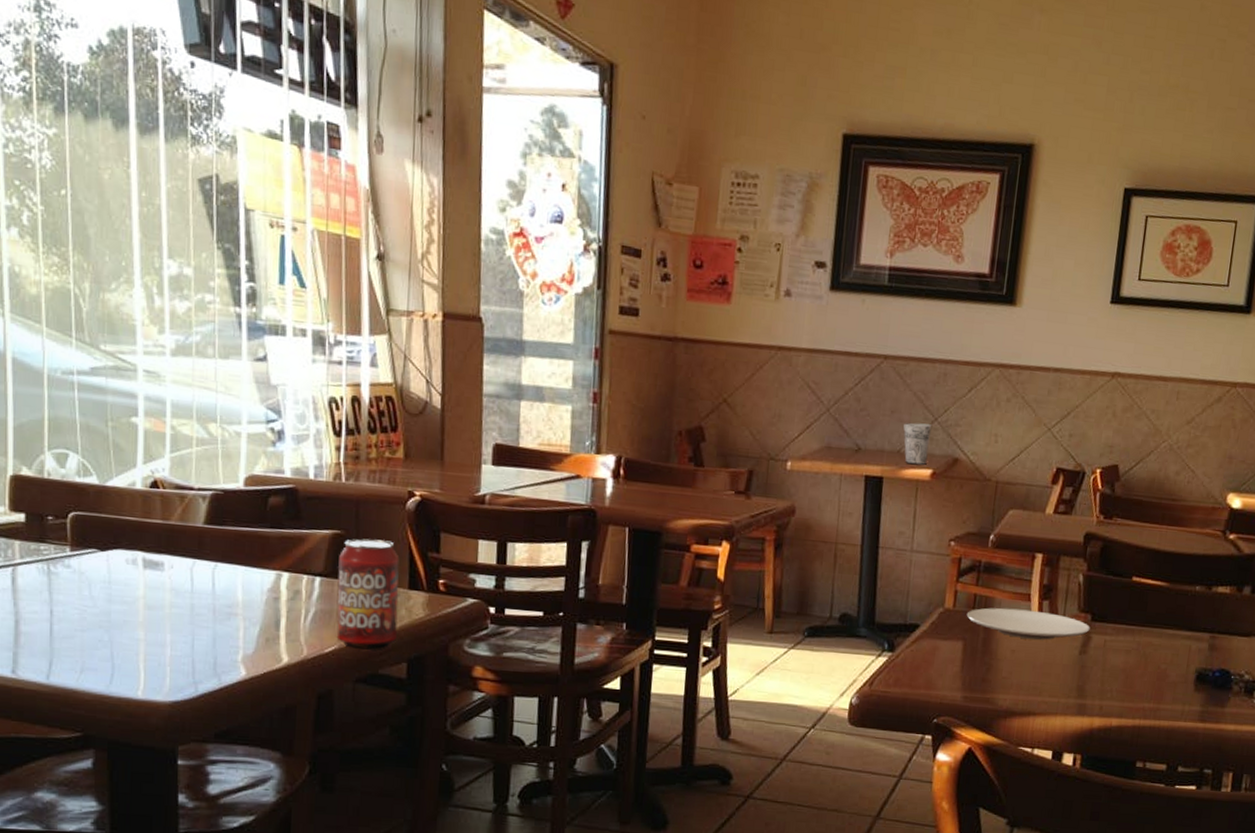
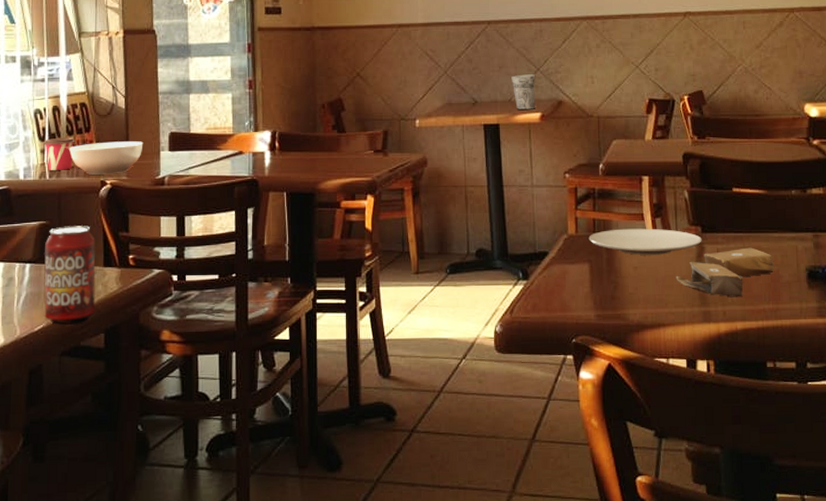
cup: none [339,434,379,474] -> present [43,137,75,170]
bowl: none [371,445,462,485] -> present [69,141,144,175]
paper bag: none [1055,642,1163,693] -> present [675,247,774,297]

